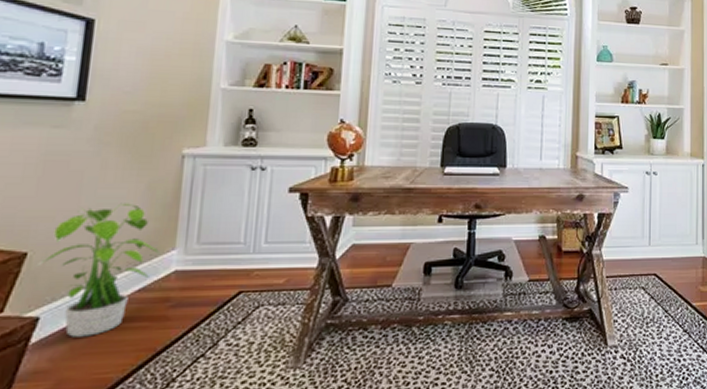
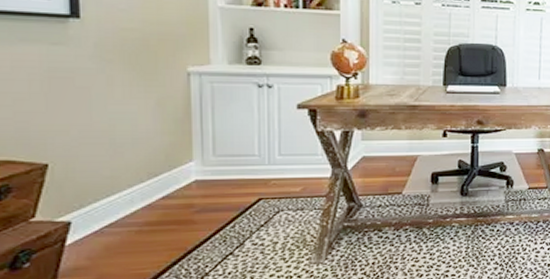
potted plant: present [38,203,159,337] -> none [60,118,177,239]

